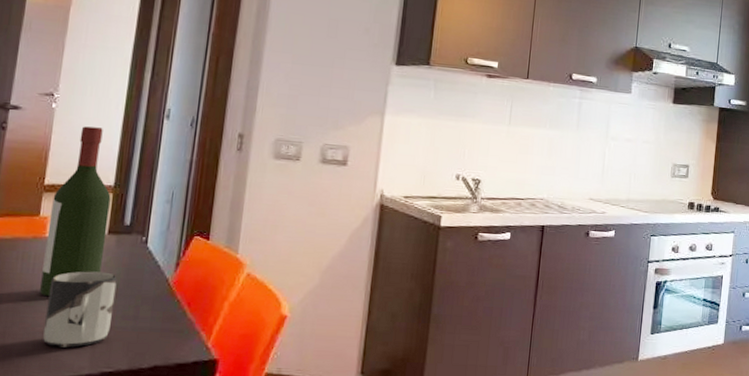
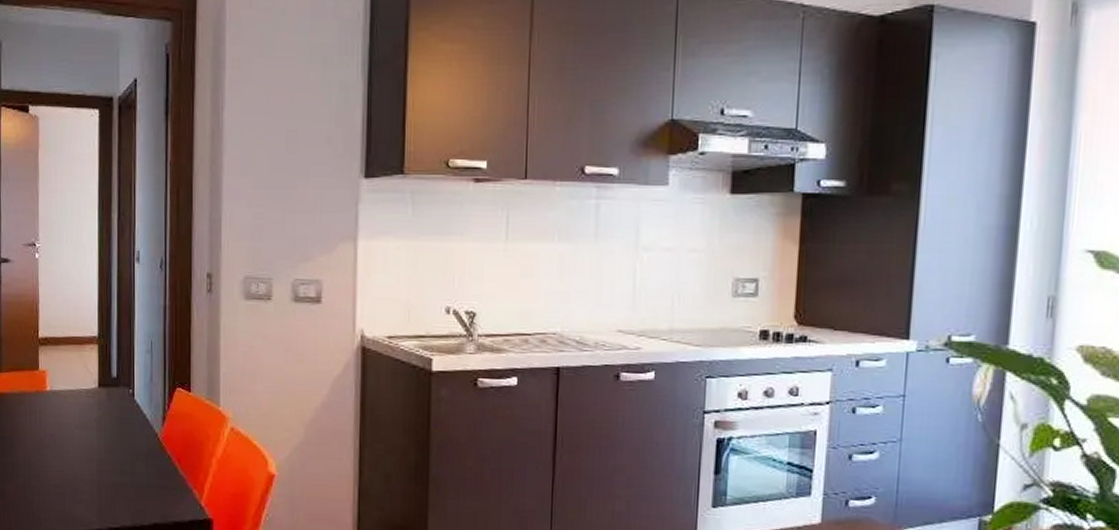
wine bottle: present [40,126,111,296] -> none [47,275,98,450]
cup: present [43,271,117,348] -> none [55,425,112,502]

